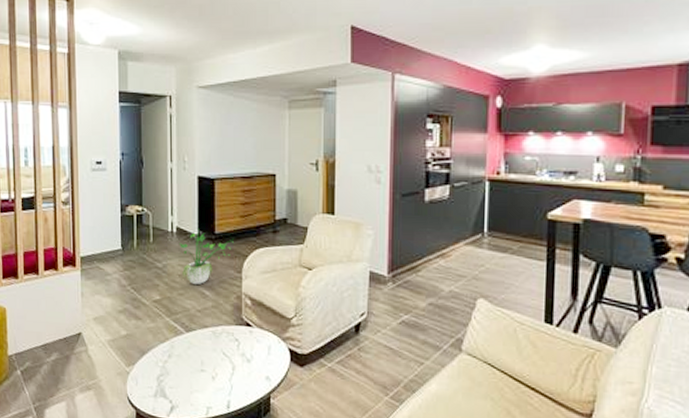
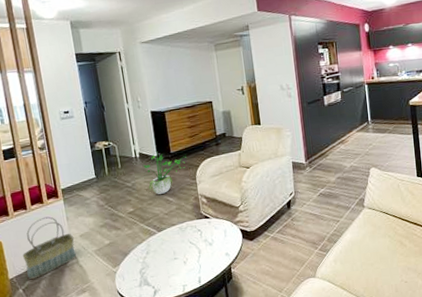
basket: none [27,287,87,362] -> present [23,216,76,280]

